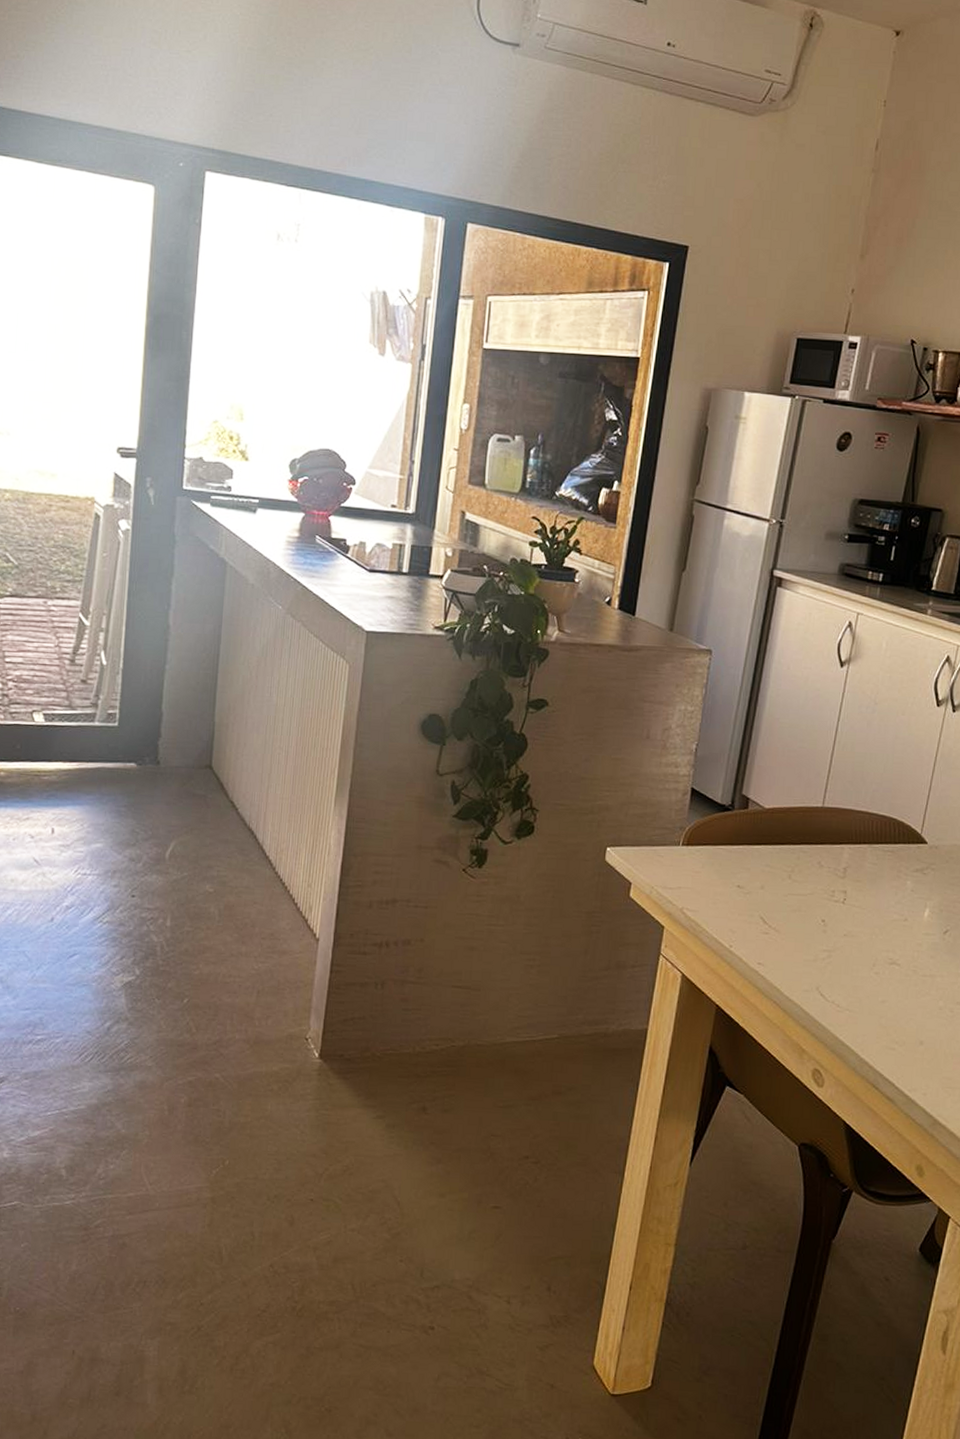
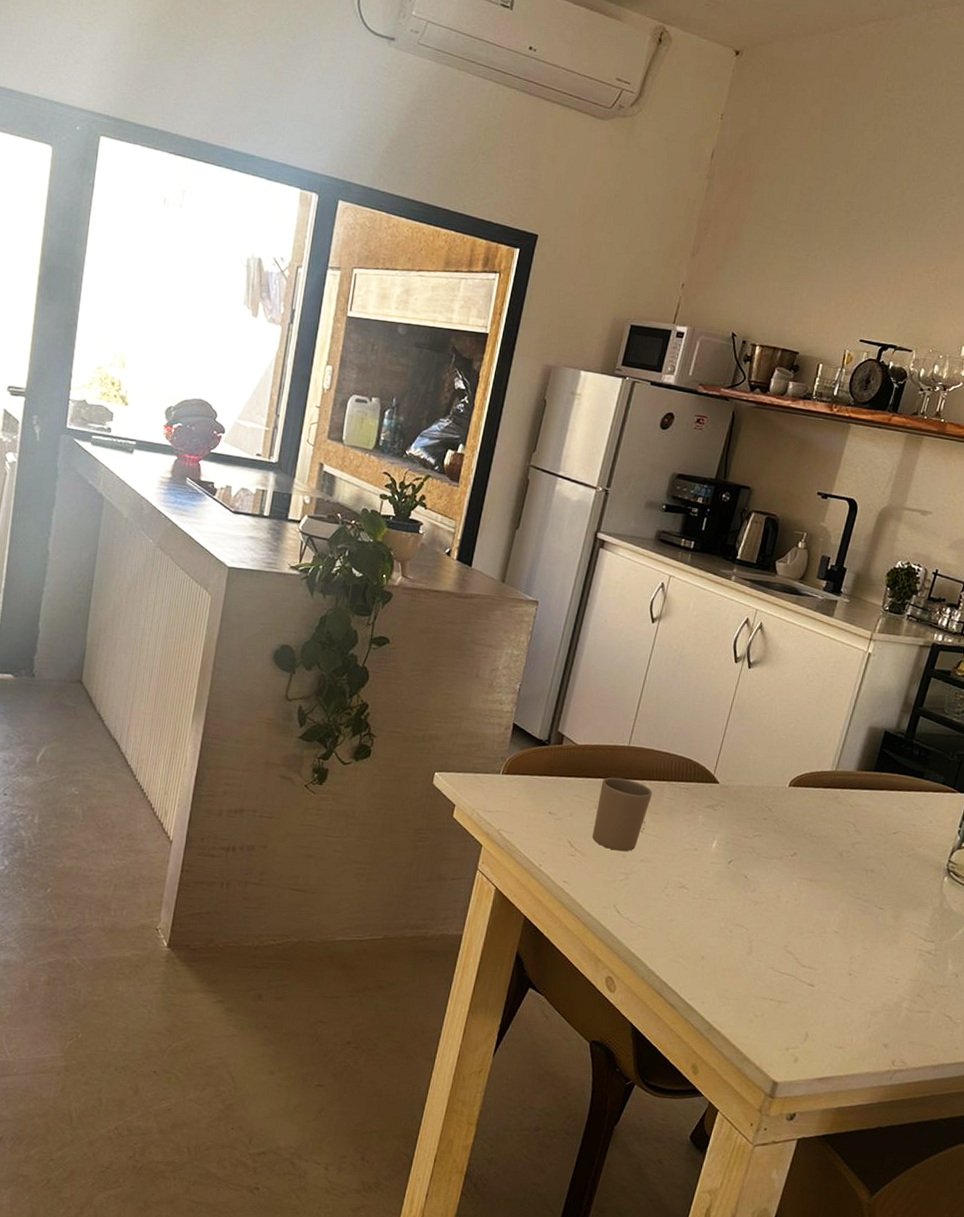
mug: none [787,842,852,926] -> present [592,777,652,852]

